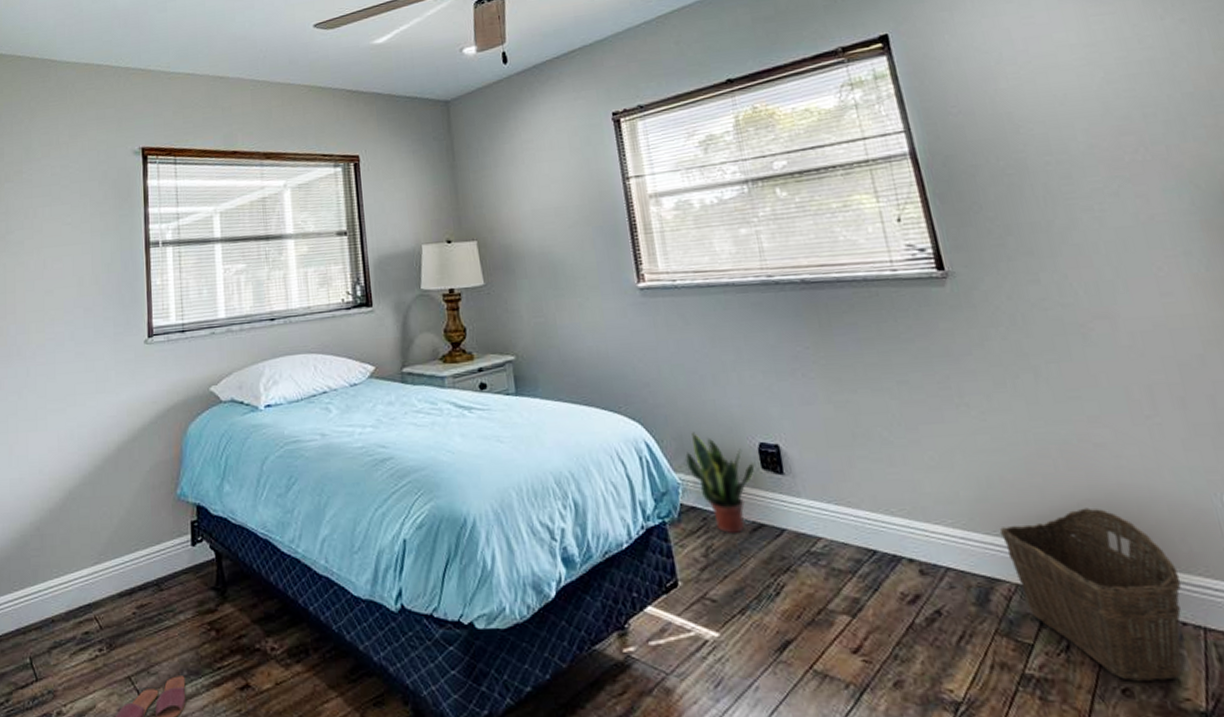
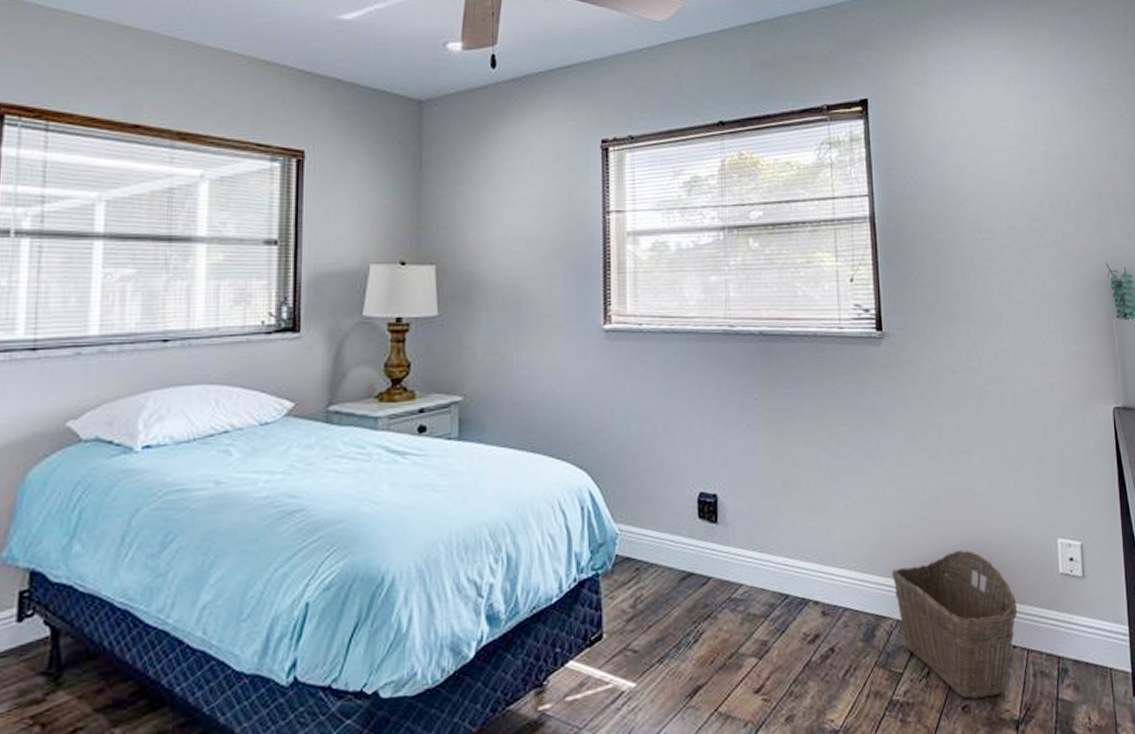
potted plant: present [685,432,755,533] -> none [628,481,692,583]

